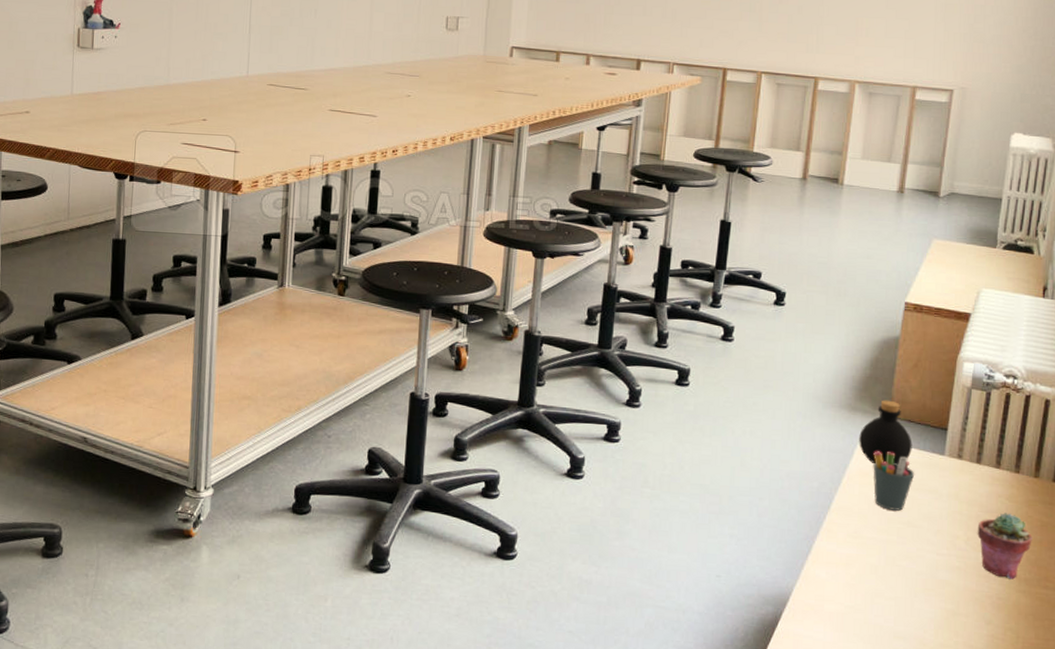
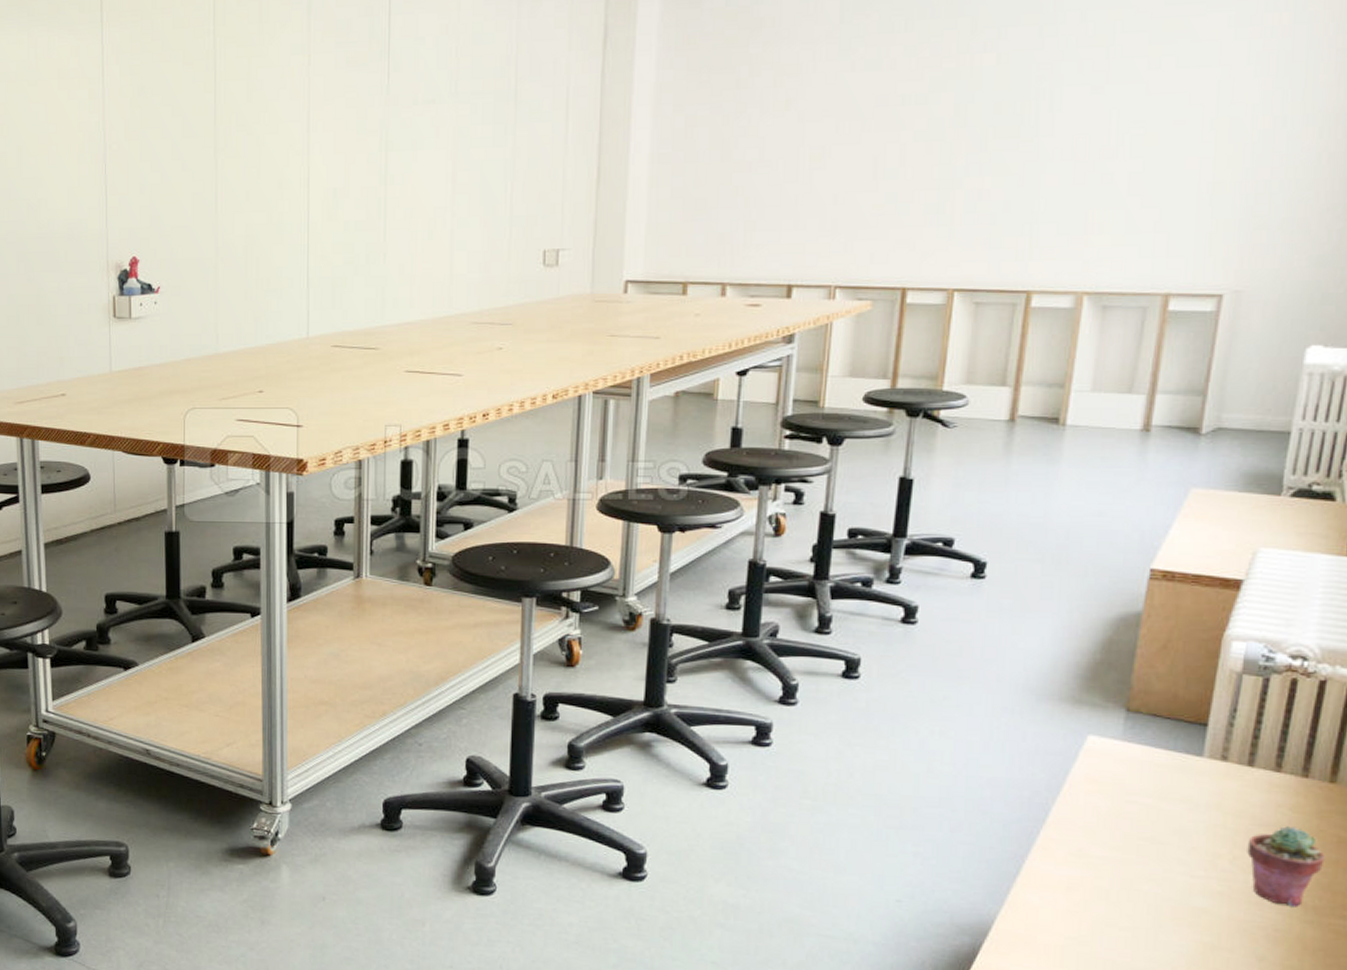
bottle: present [859,400,913,465] -> none [1085,690,1159,769]
pen holder: present [873,451,915,511] -> none [1103,752,1162,824]

